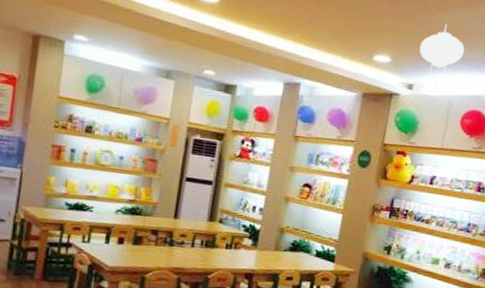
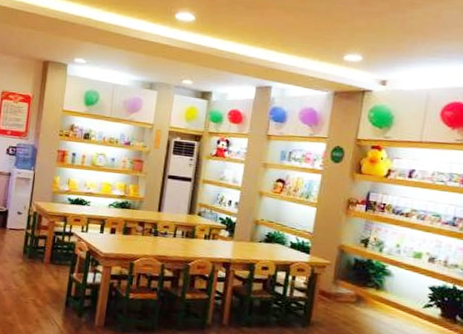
paper lantern: present [419,24,465,92] -> none [392,19,443,86]

